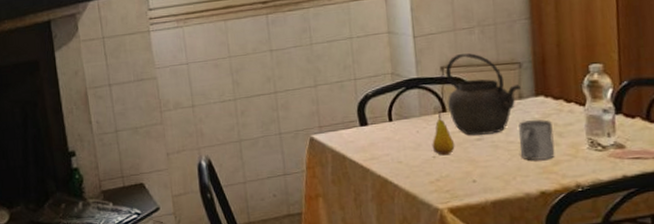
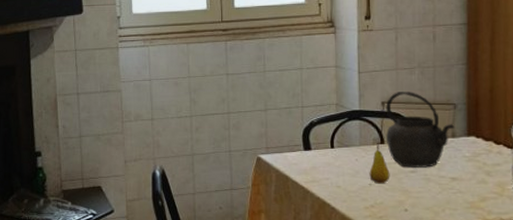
mug: present [518,119,555,160] -> none [450,158,483,195]

